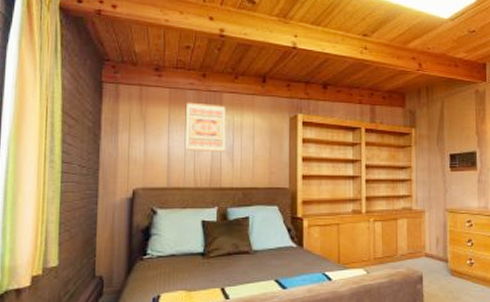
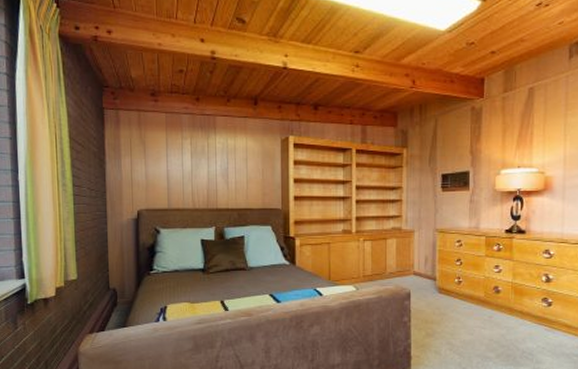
wall art: present [186,102,226,152] -> none [182,126,221,174]

